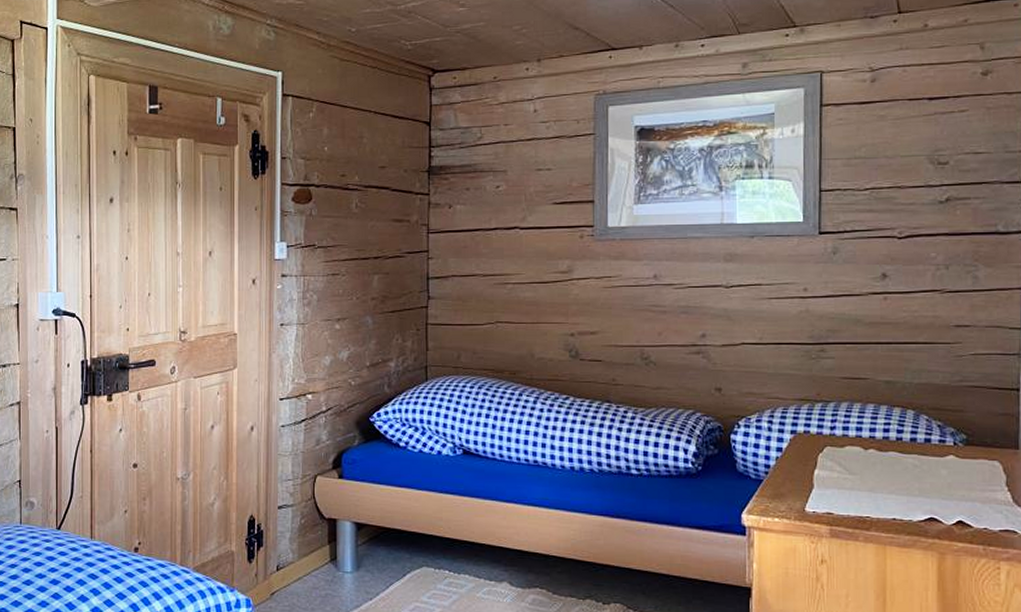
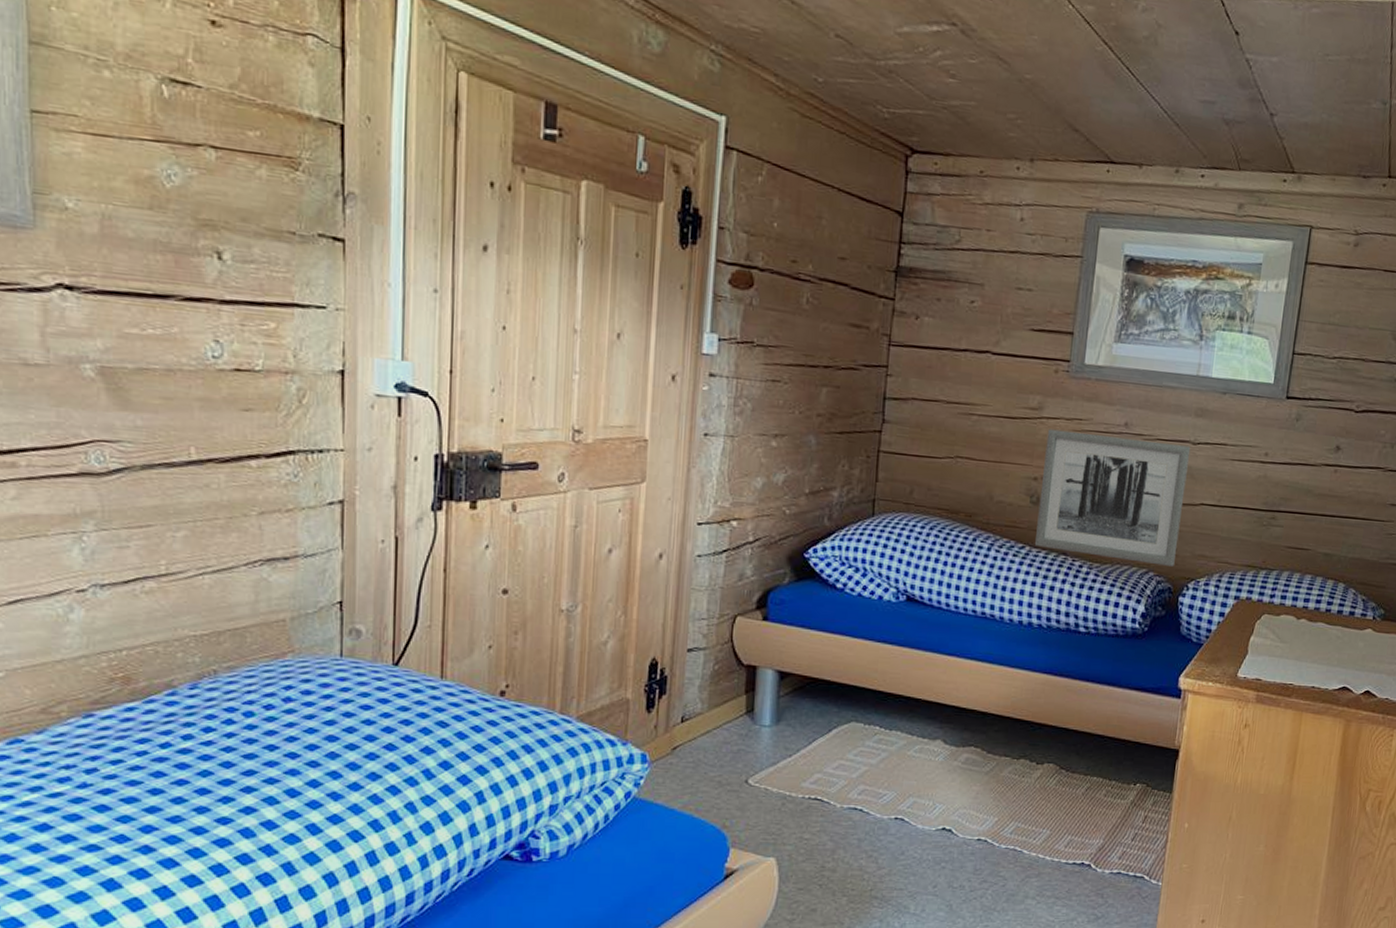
wall art: none [578,288,724,406] -> present [1035,429,1191,566]

